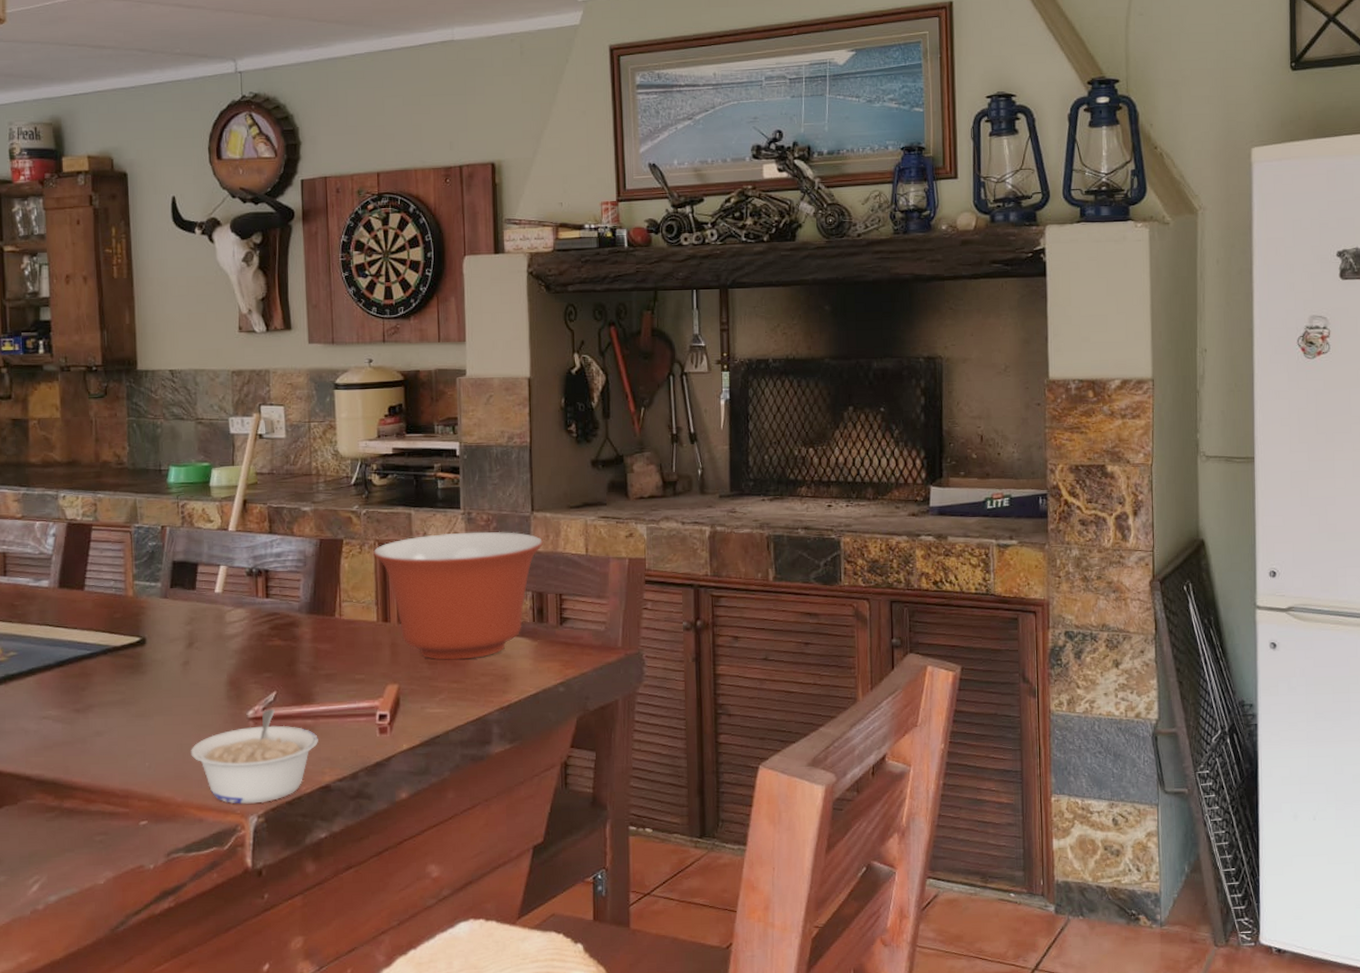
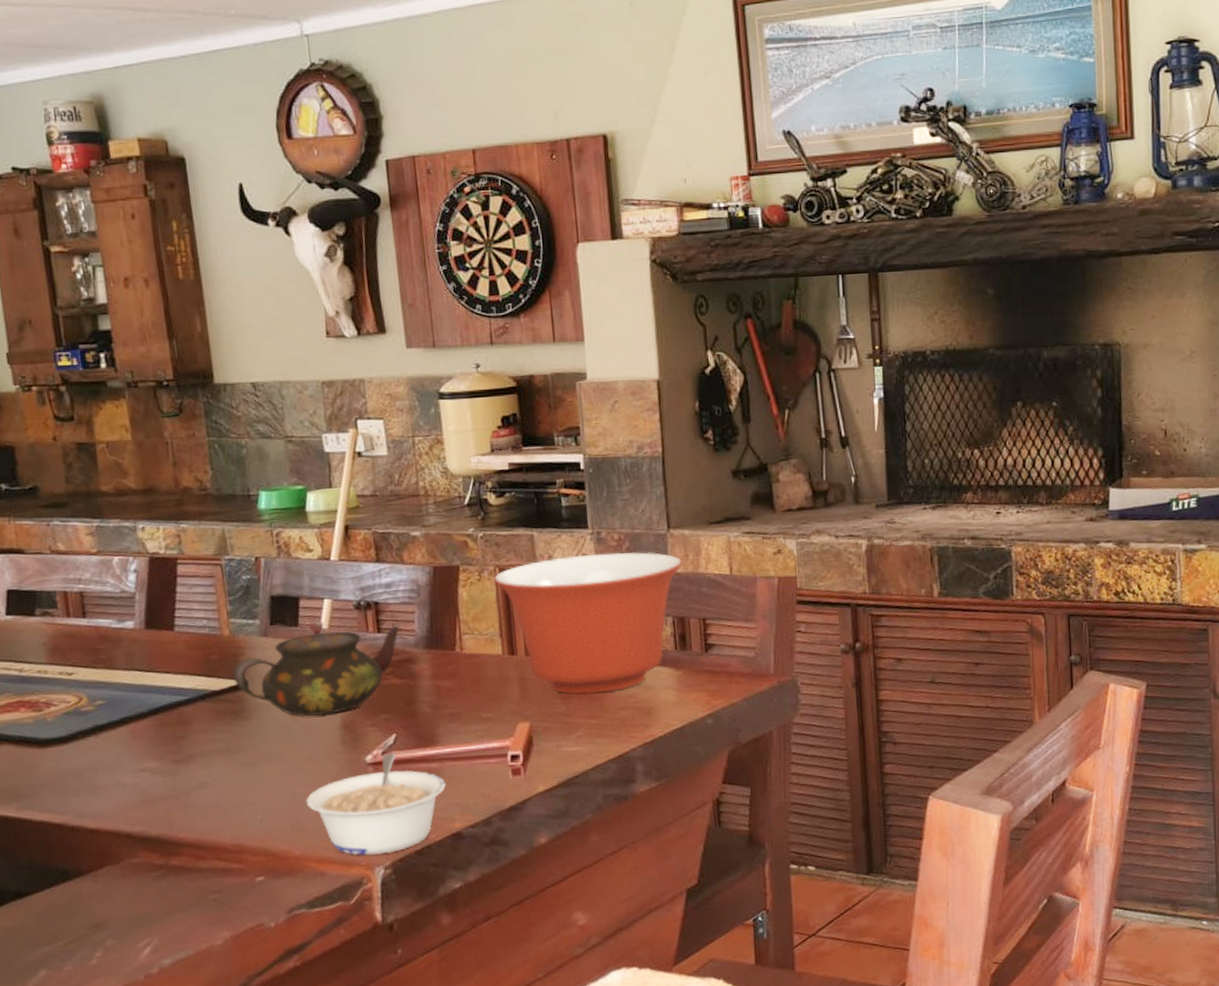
teapot: none [134,586,287,672] -> present [233,621,401,716]

